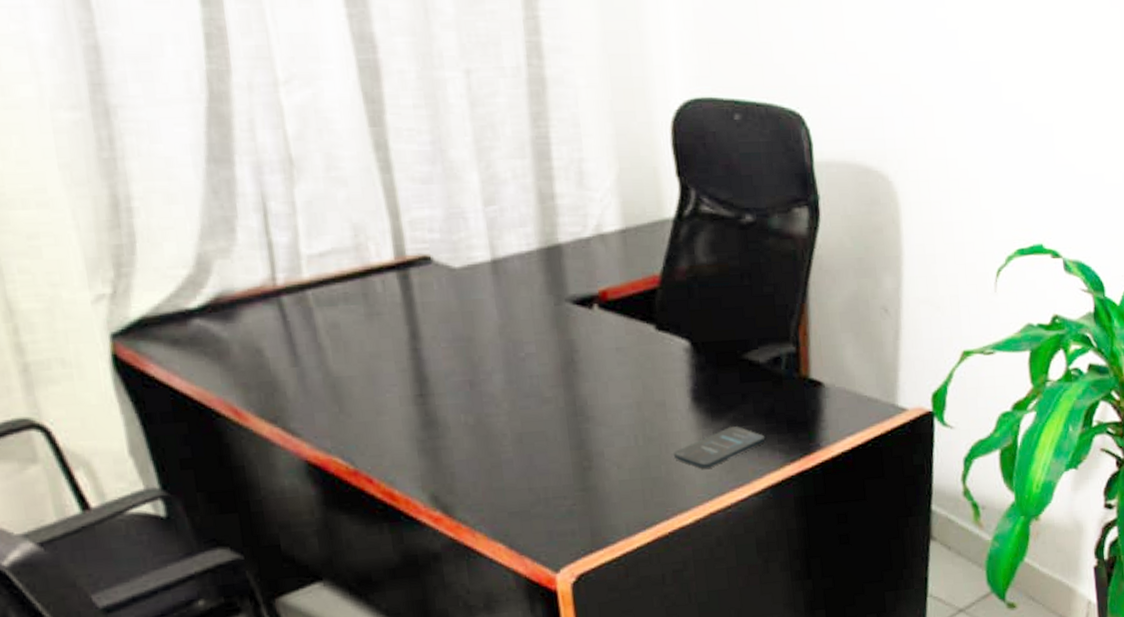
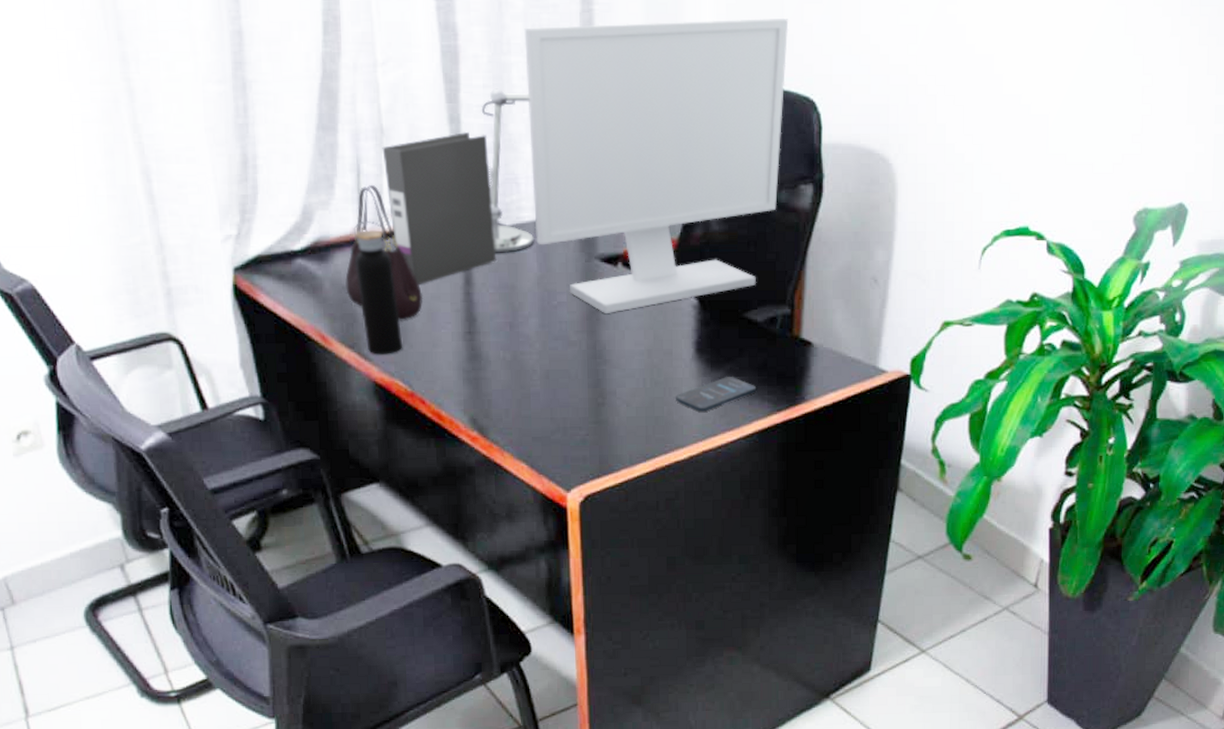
handbag: none [258,225,360,384] -> present [345,184,423,319]
water bottle: none [264,269,339,429] -> present [353,220,403,355]
binder: none [293,159,447,342] -> present [382,131,496,284]
desk lamp: none [413,108,492,300] -> present [481,88,535,253]
computer monitor: none [458,25,770,365] -> present [524,19,789,315]

